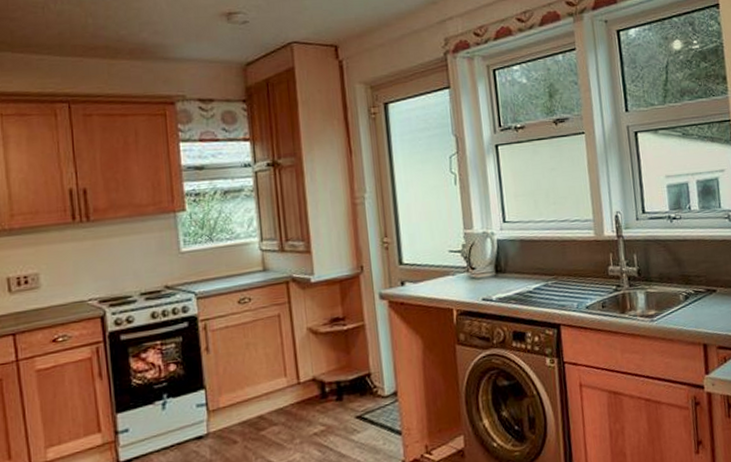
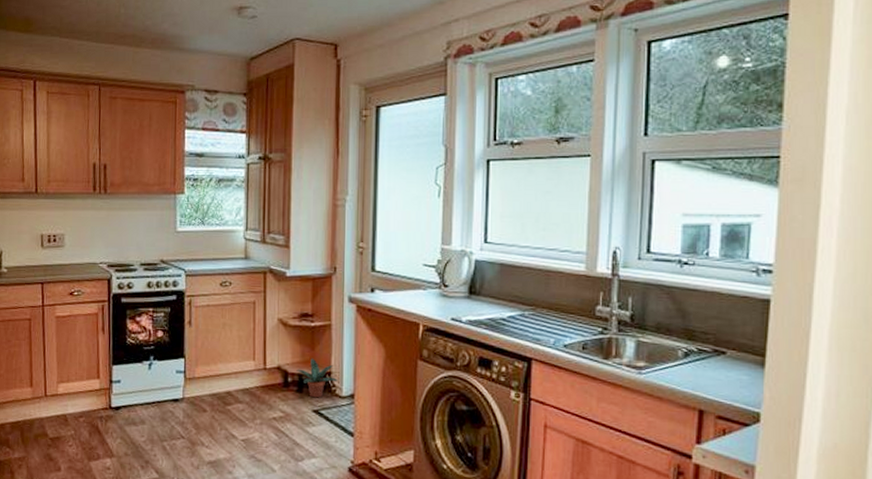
potted plant: none [333,362,379,404] -> present [296,358,338,398]

